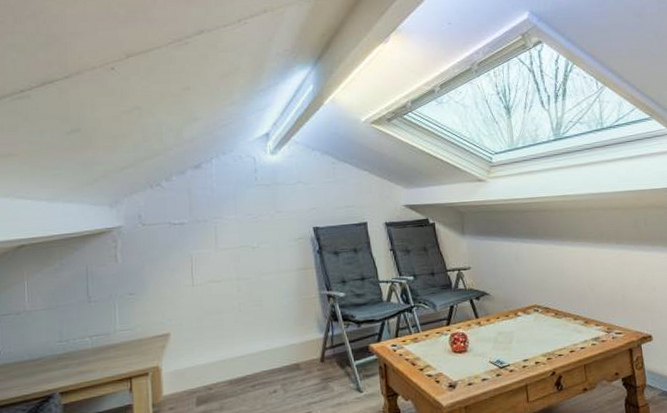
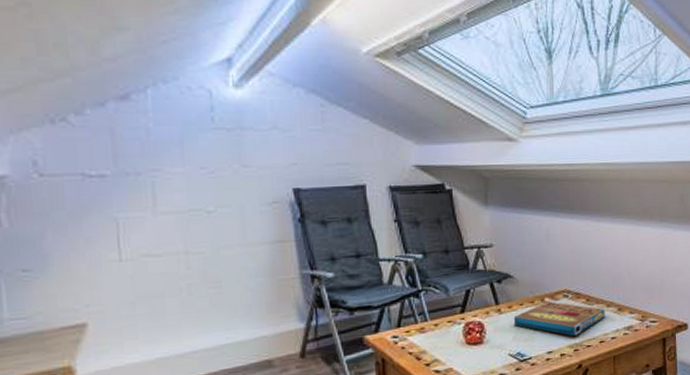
pizza box: none [491,315,573,347] -> present [513,301,605,337]

